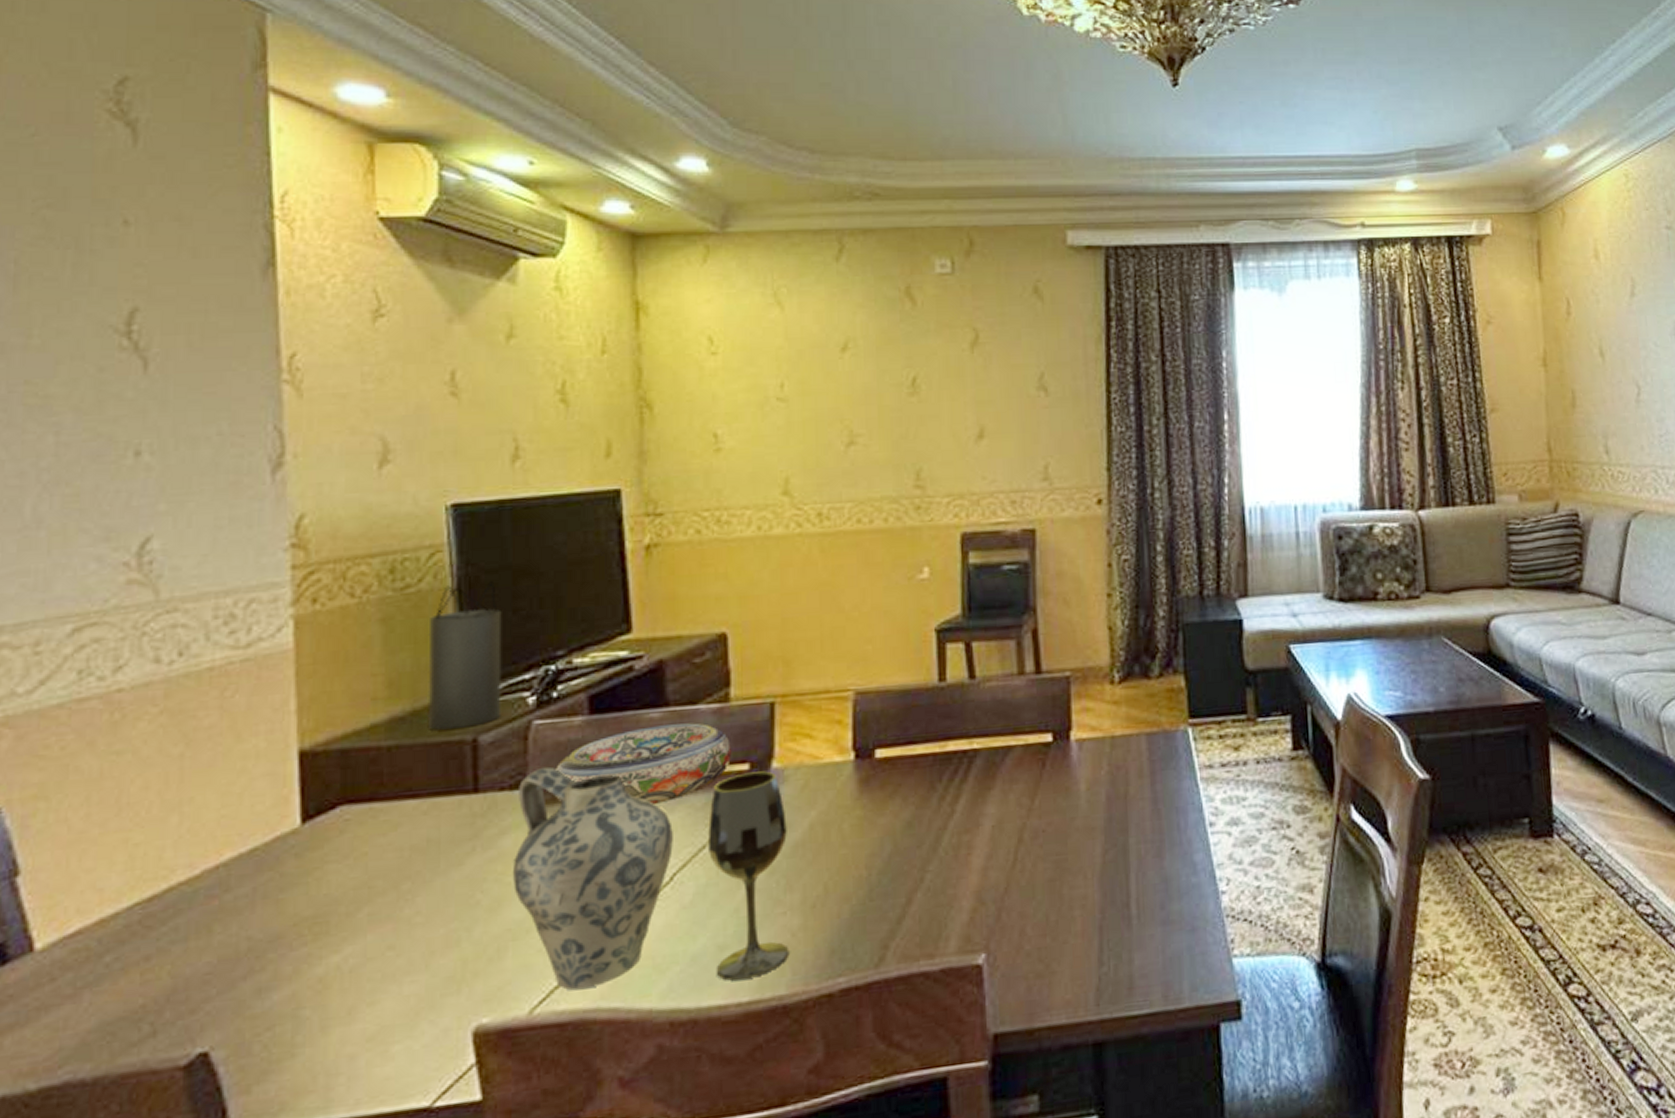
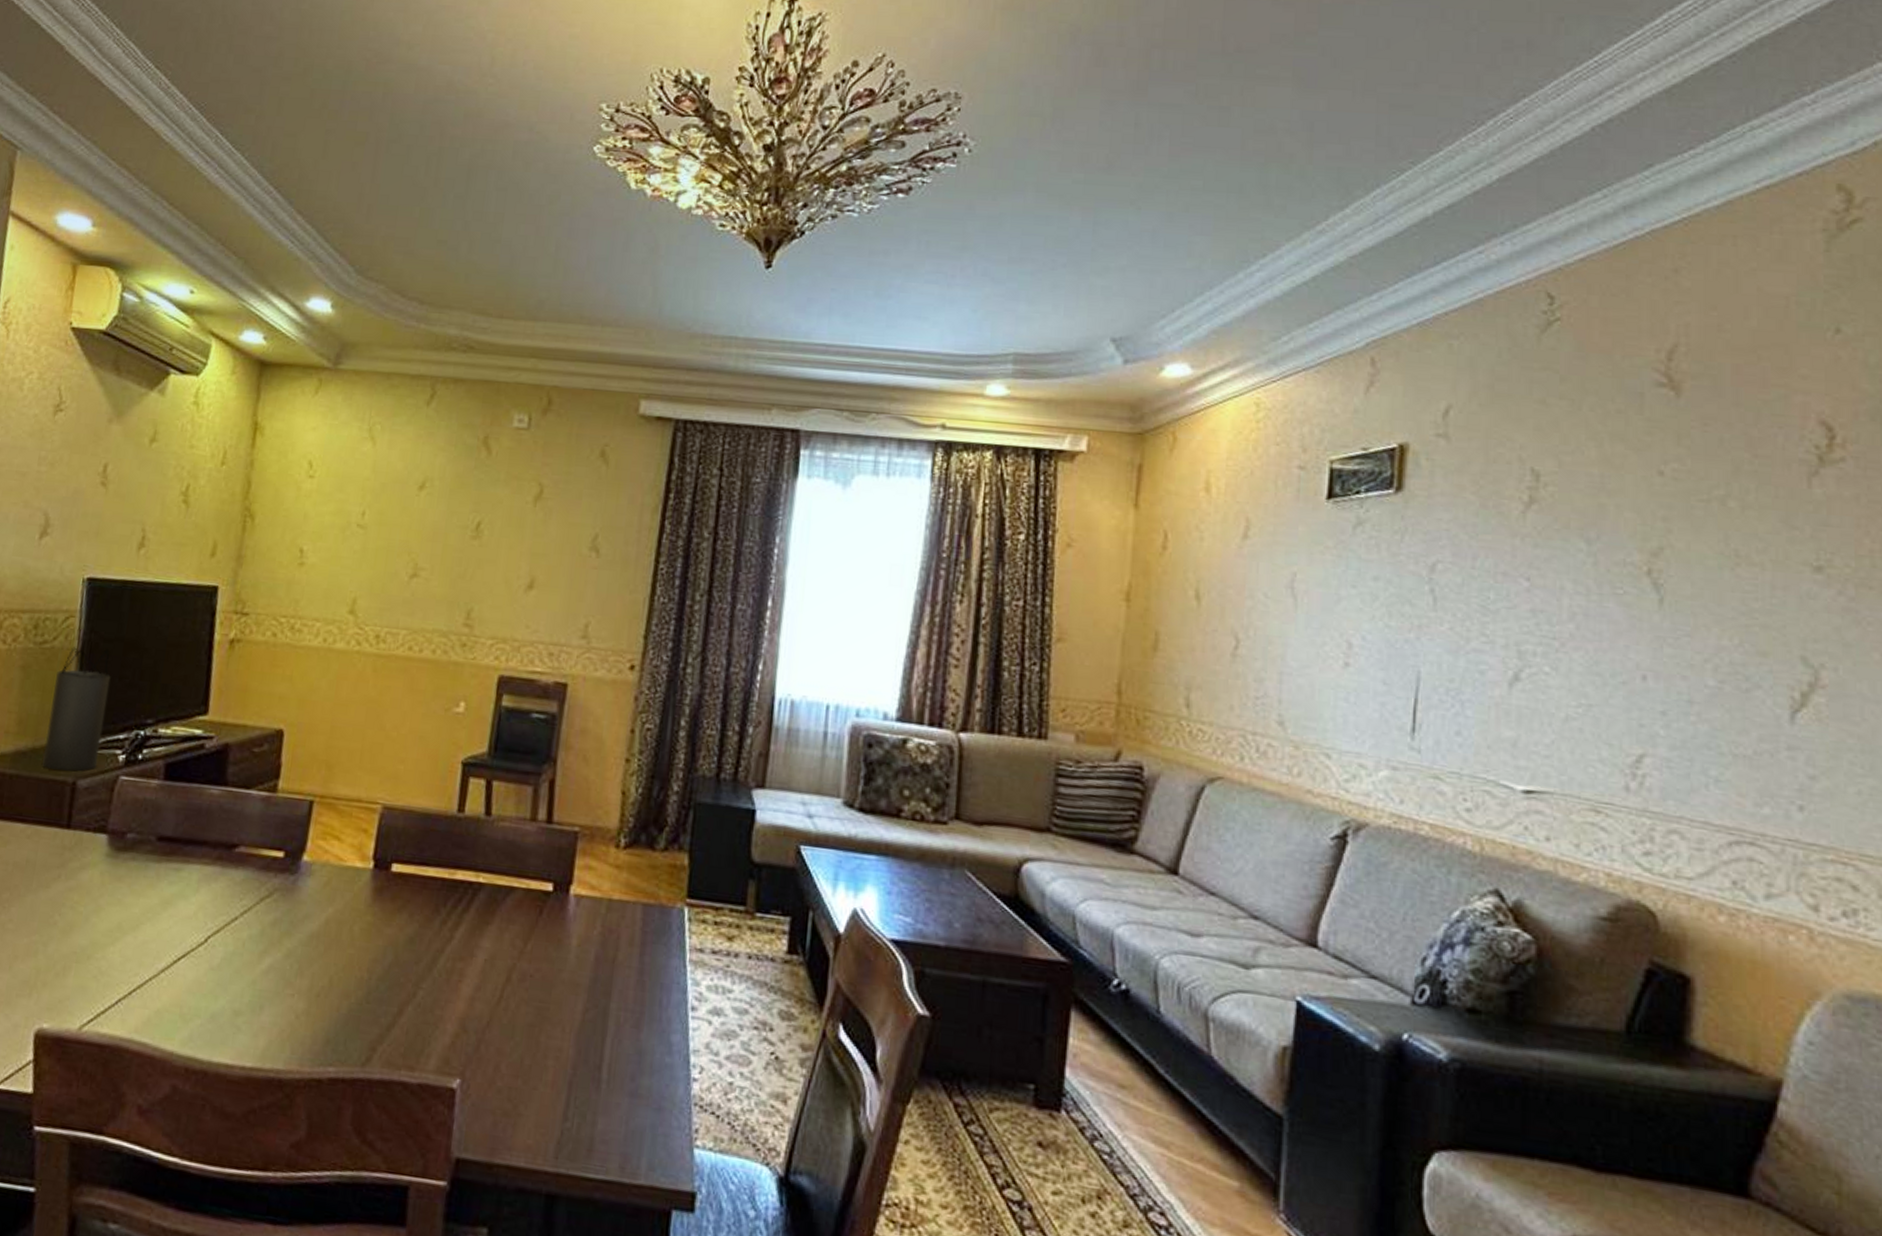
ceramic jug: present [512,766,673,991] -> none [83,818,214,1021]
bowl: present [554,722,732,805] -> none [126,800,273,871]
wine glass: present [707,771,790,981] -> none [229,860,308,1047]

